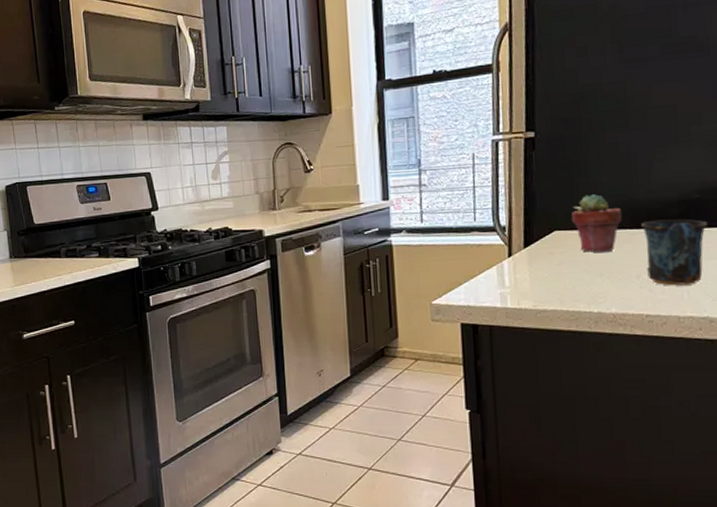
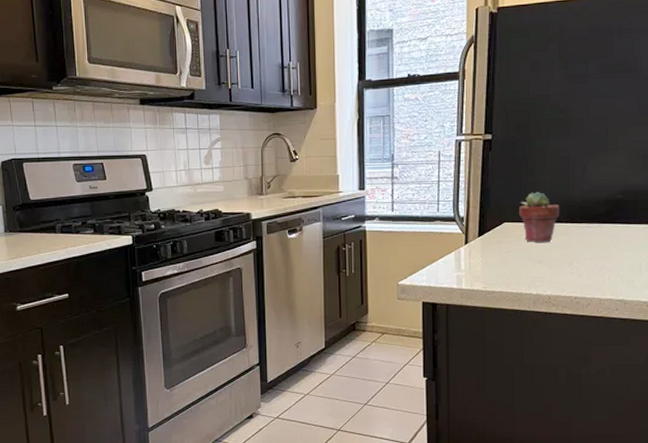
mug: present [641,219,708,286] -> none [575,215,627,273]

